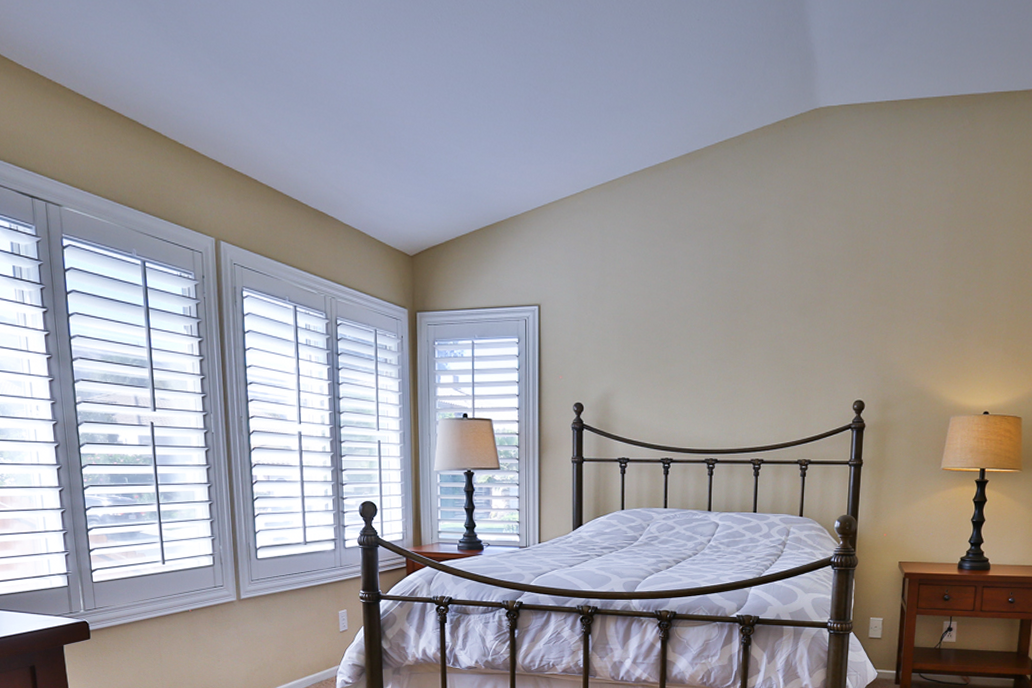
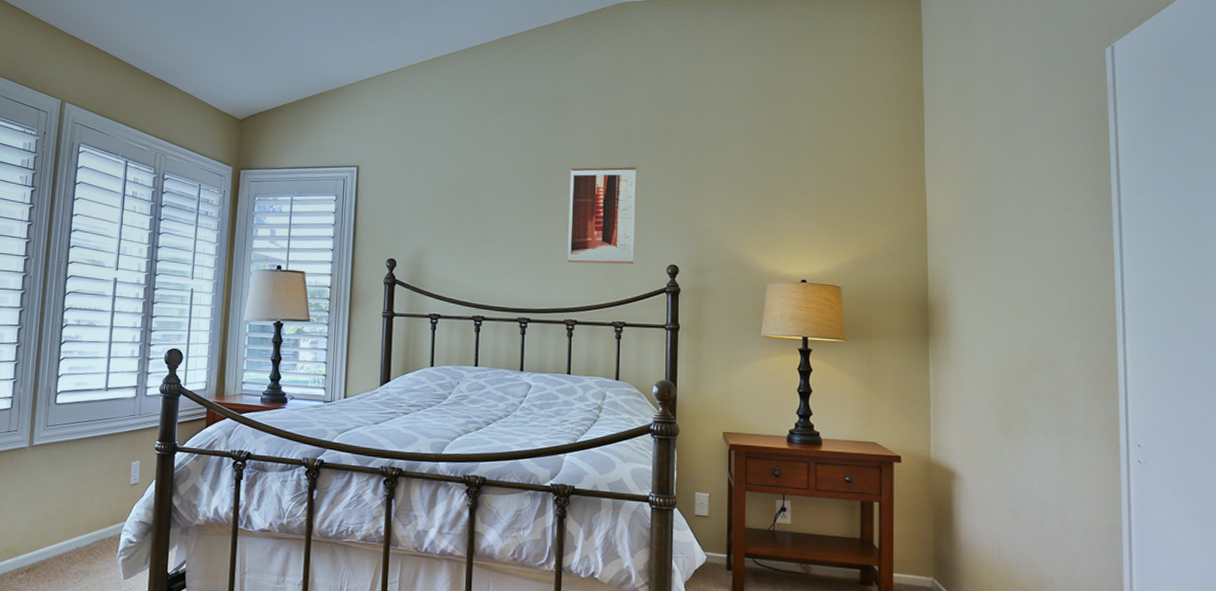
wall art: none [755,296,827,402] -> present [568,165,637,265]

